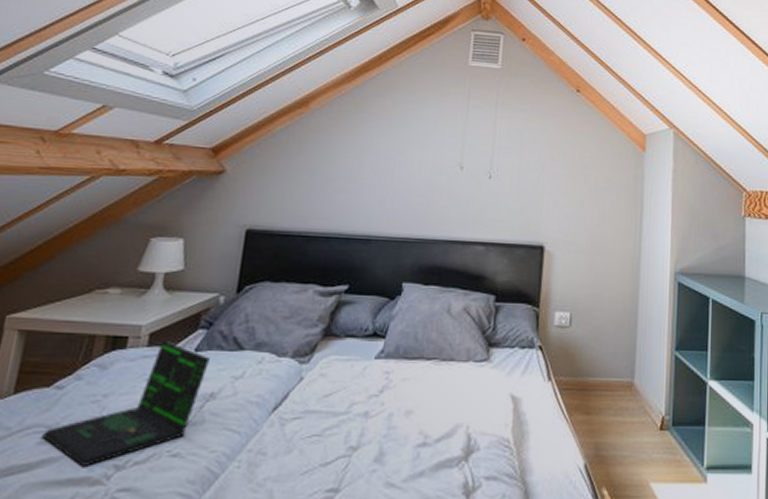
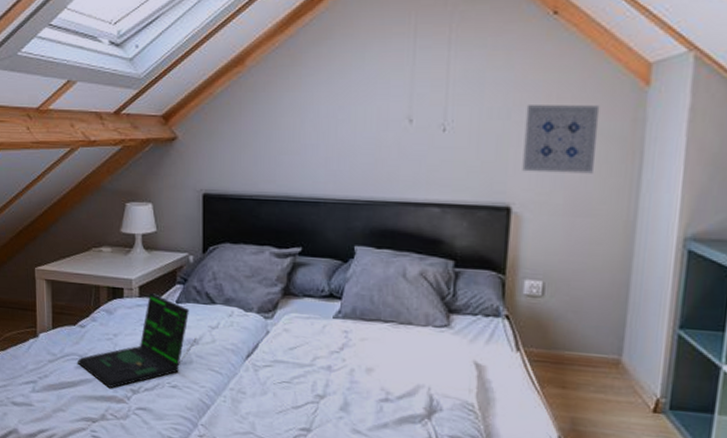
wall art: none [553,160,612,219] -> present [522,105,600,174]

